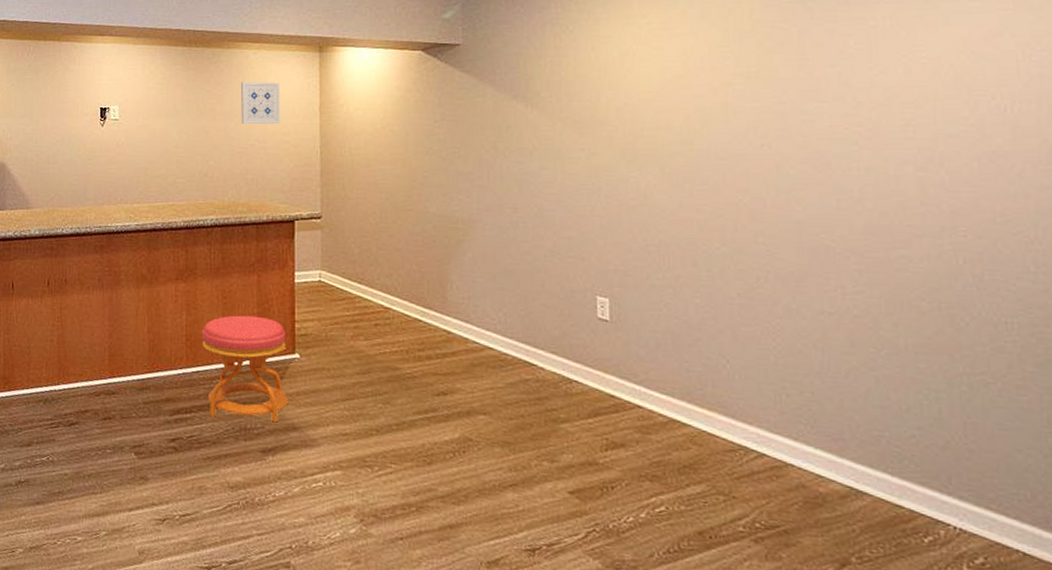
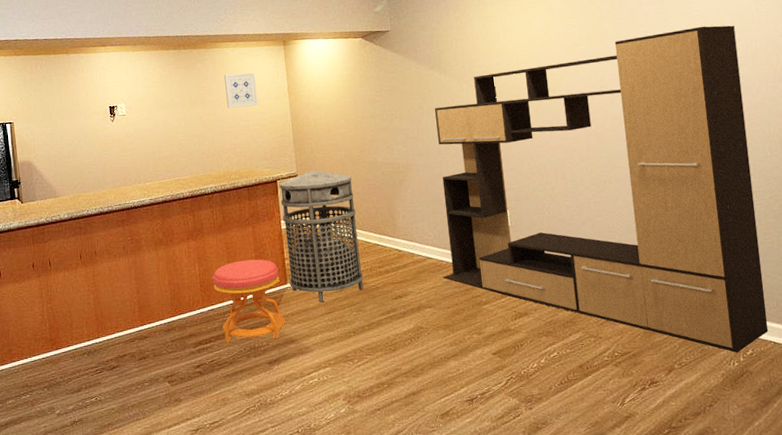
trash can: none [297,212,395,385] -> present [279,170,364,303]
media console: none [505,73,1015,559] -> present [434,25,769,353]

